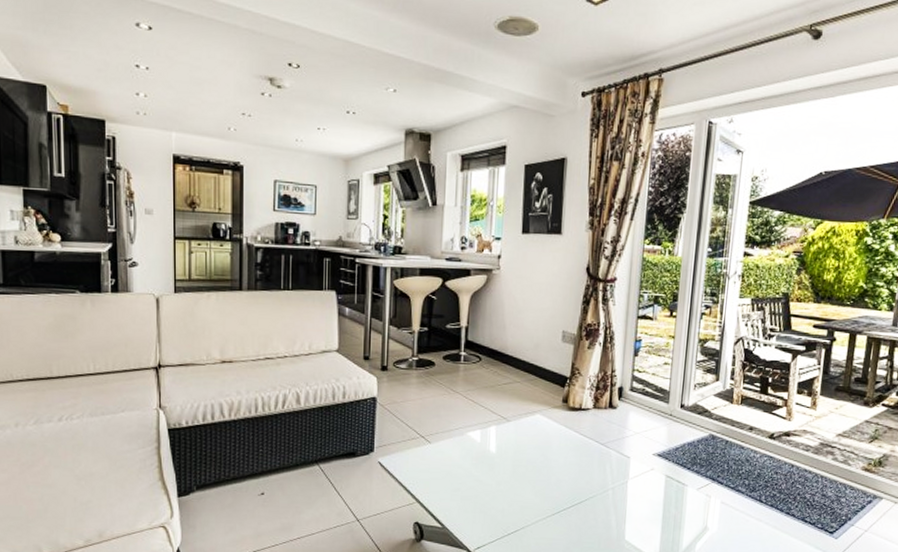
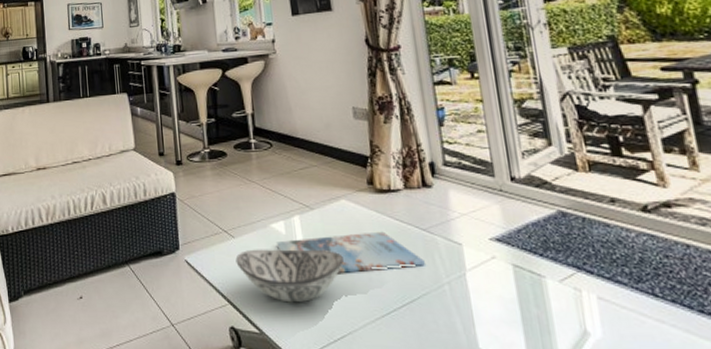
decorative bowl: none [429,454,529,503] -> present [235,249,344,303]
magazine: none [469,443,598,478] -> present [275,231,427,273]

